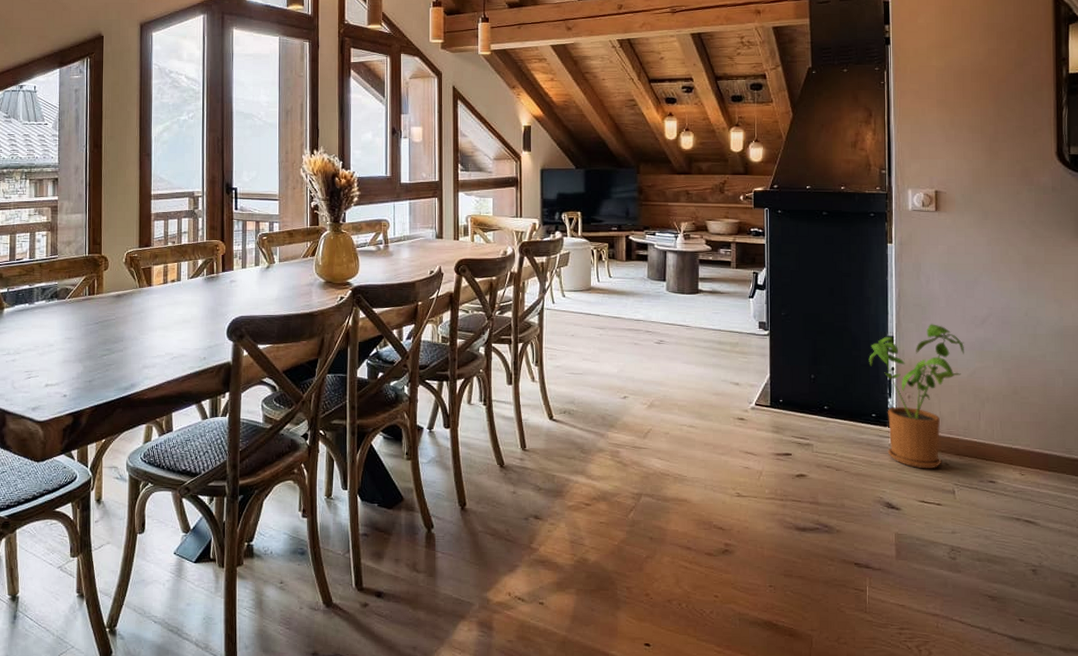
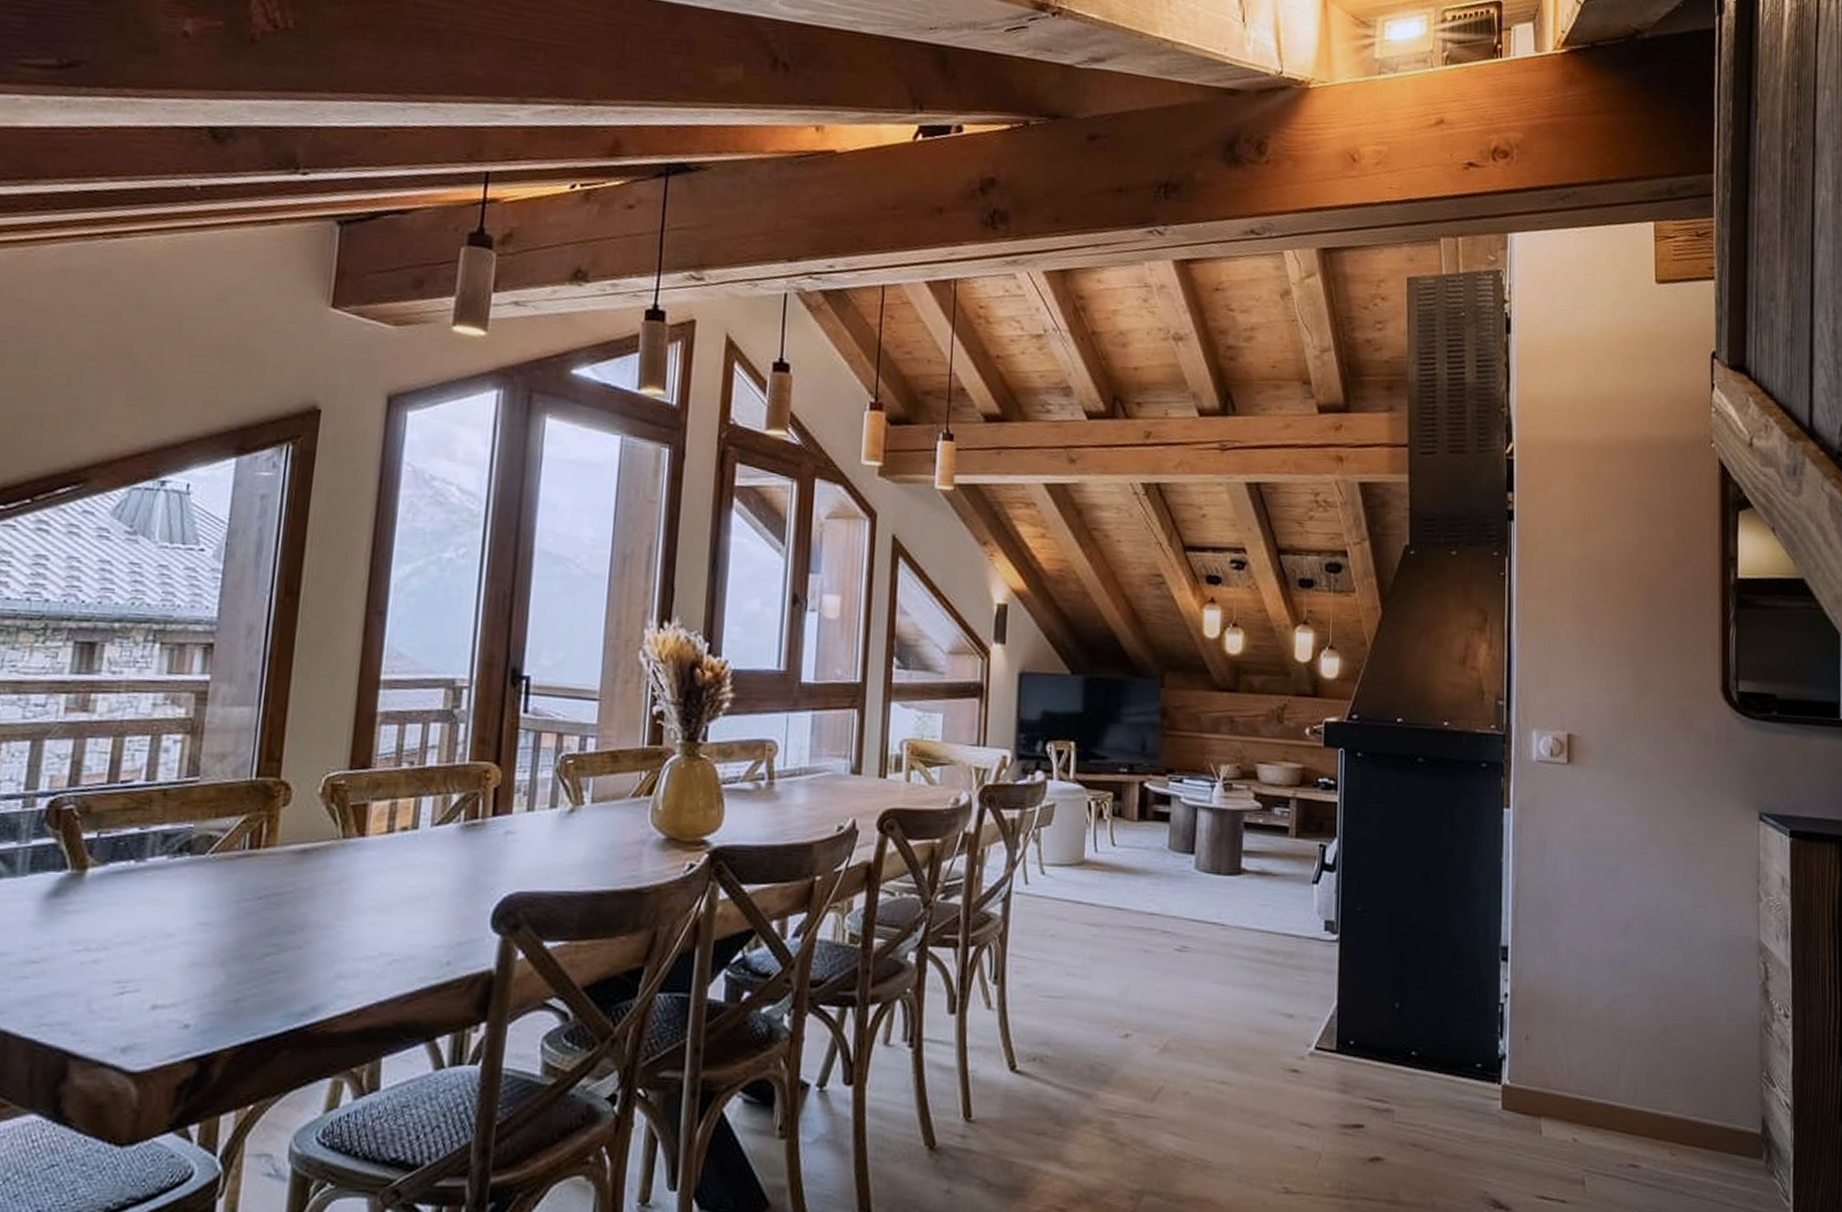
house plant: present [869,324,964,469] -> none [1474,929,1601,1148]

